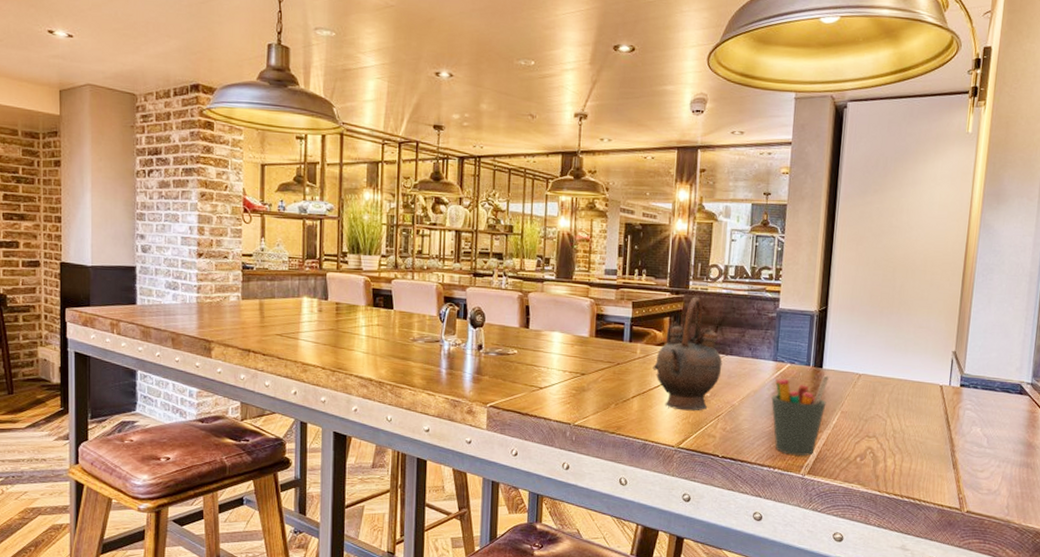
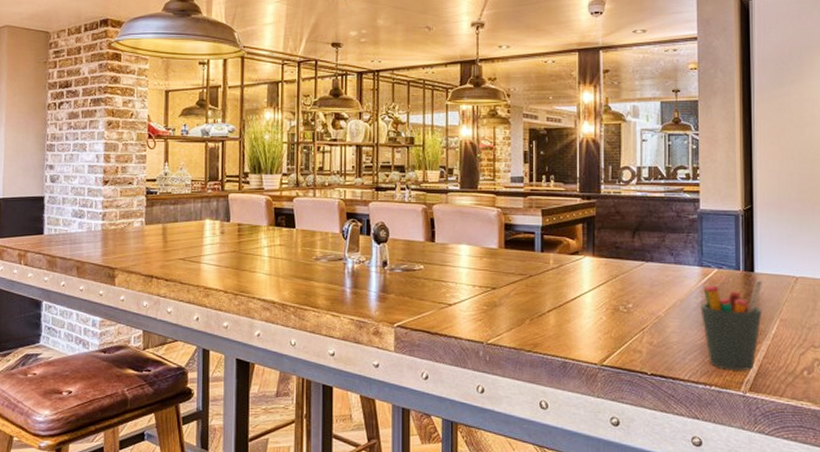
teapot: present [652,297,723,411] -> none [568,201,643,324]

